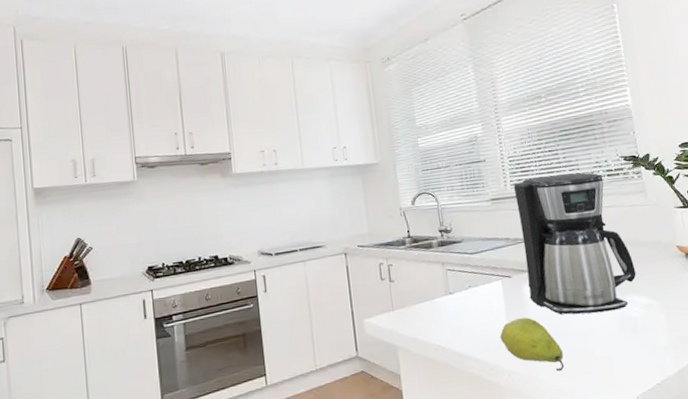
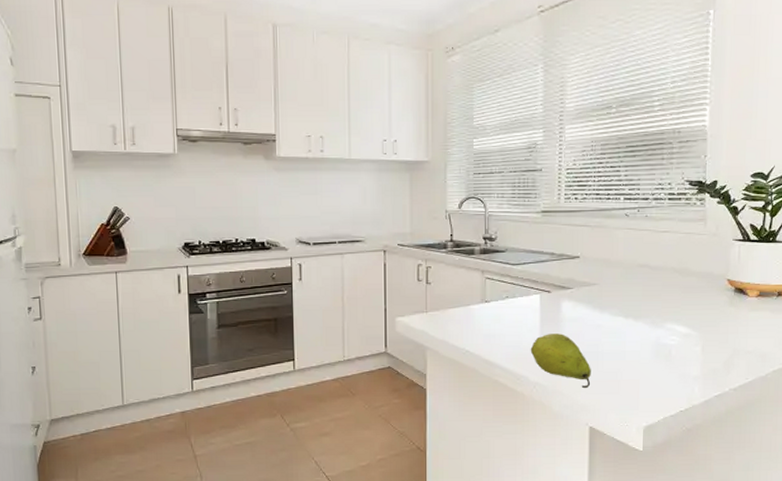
coffee maker: present [513,172,636,315] -> none [566,193,680,337]

